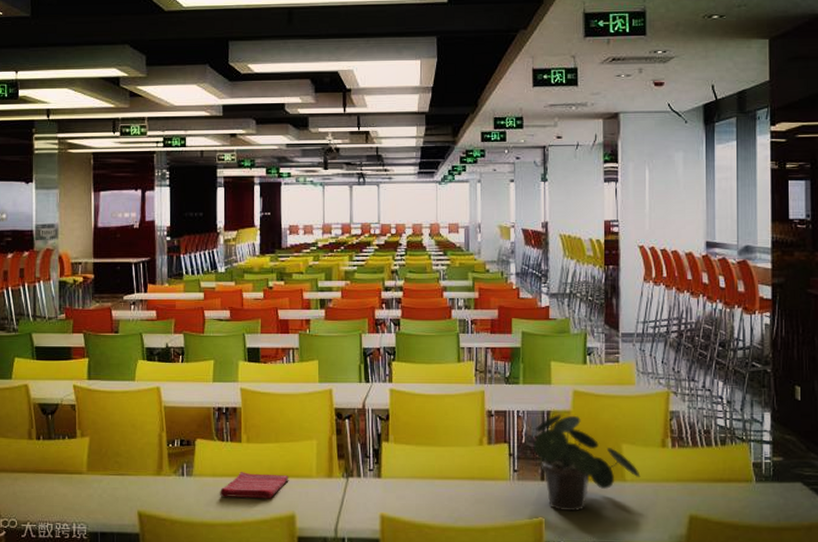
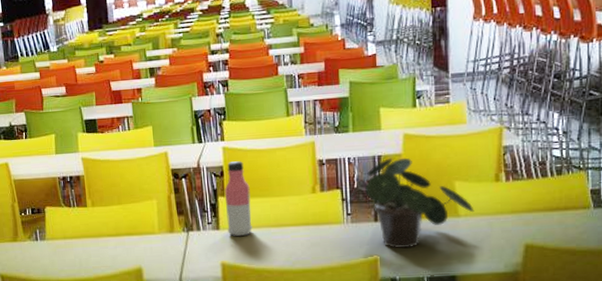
dish towel: present [219,472,289,499] -> none [70,233,134,257]
water bottle: none [389,405,415,487] -> present [224,161,252,237]

